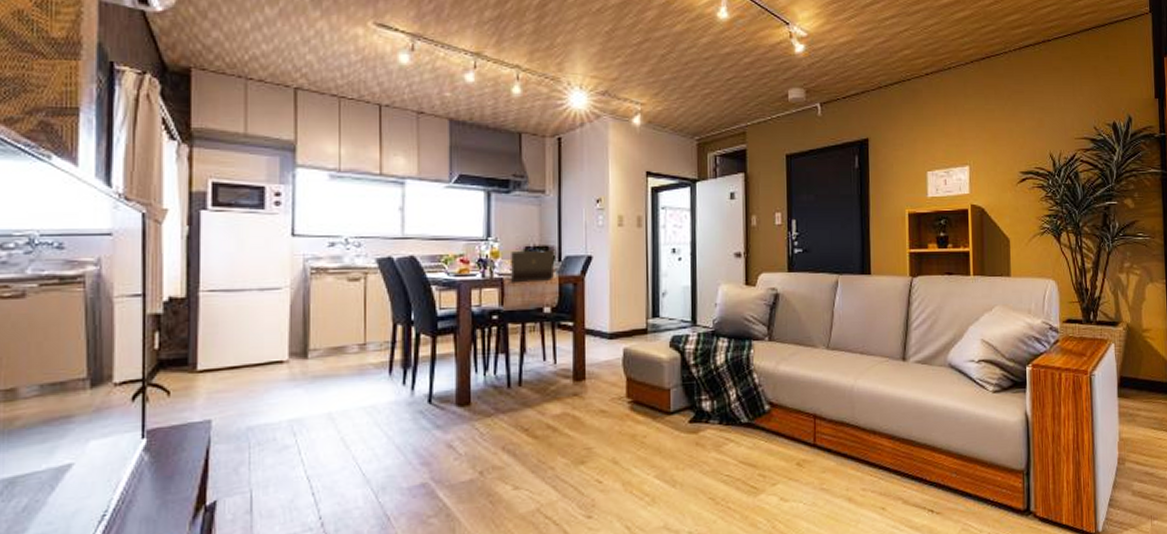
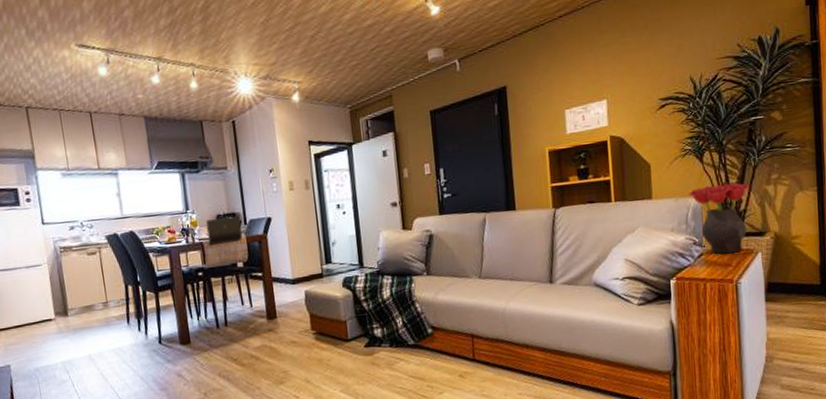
bouquet: none [1045,267,1104,343] -> present [687,183,750,255]

